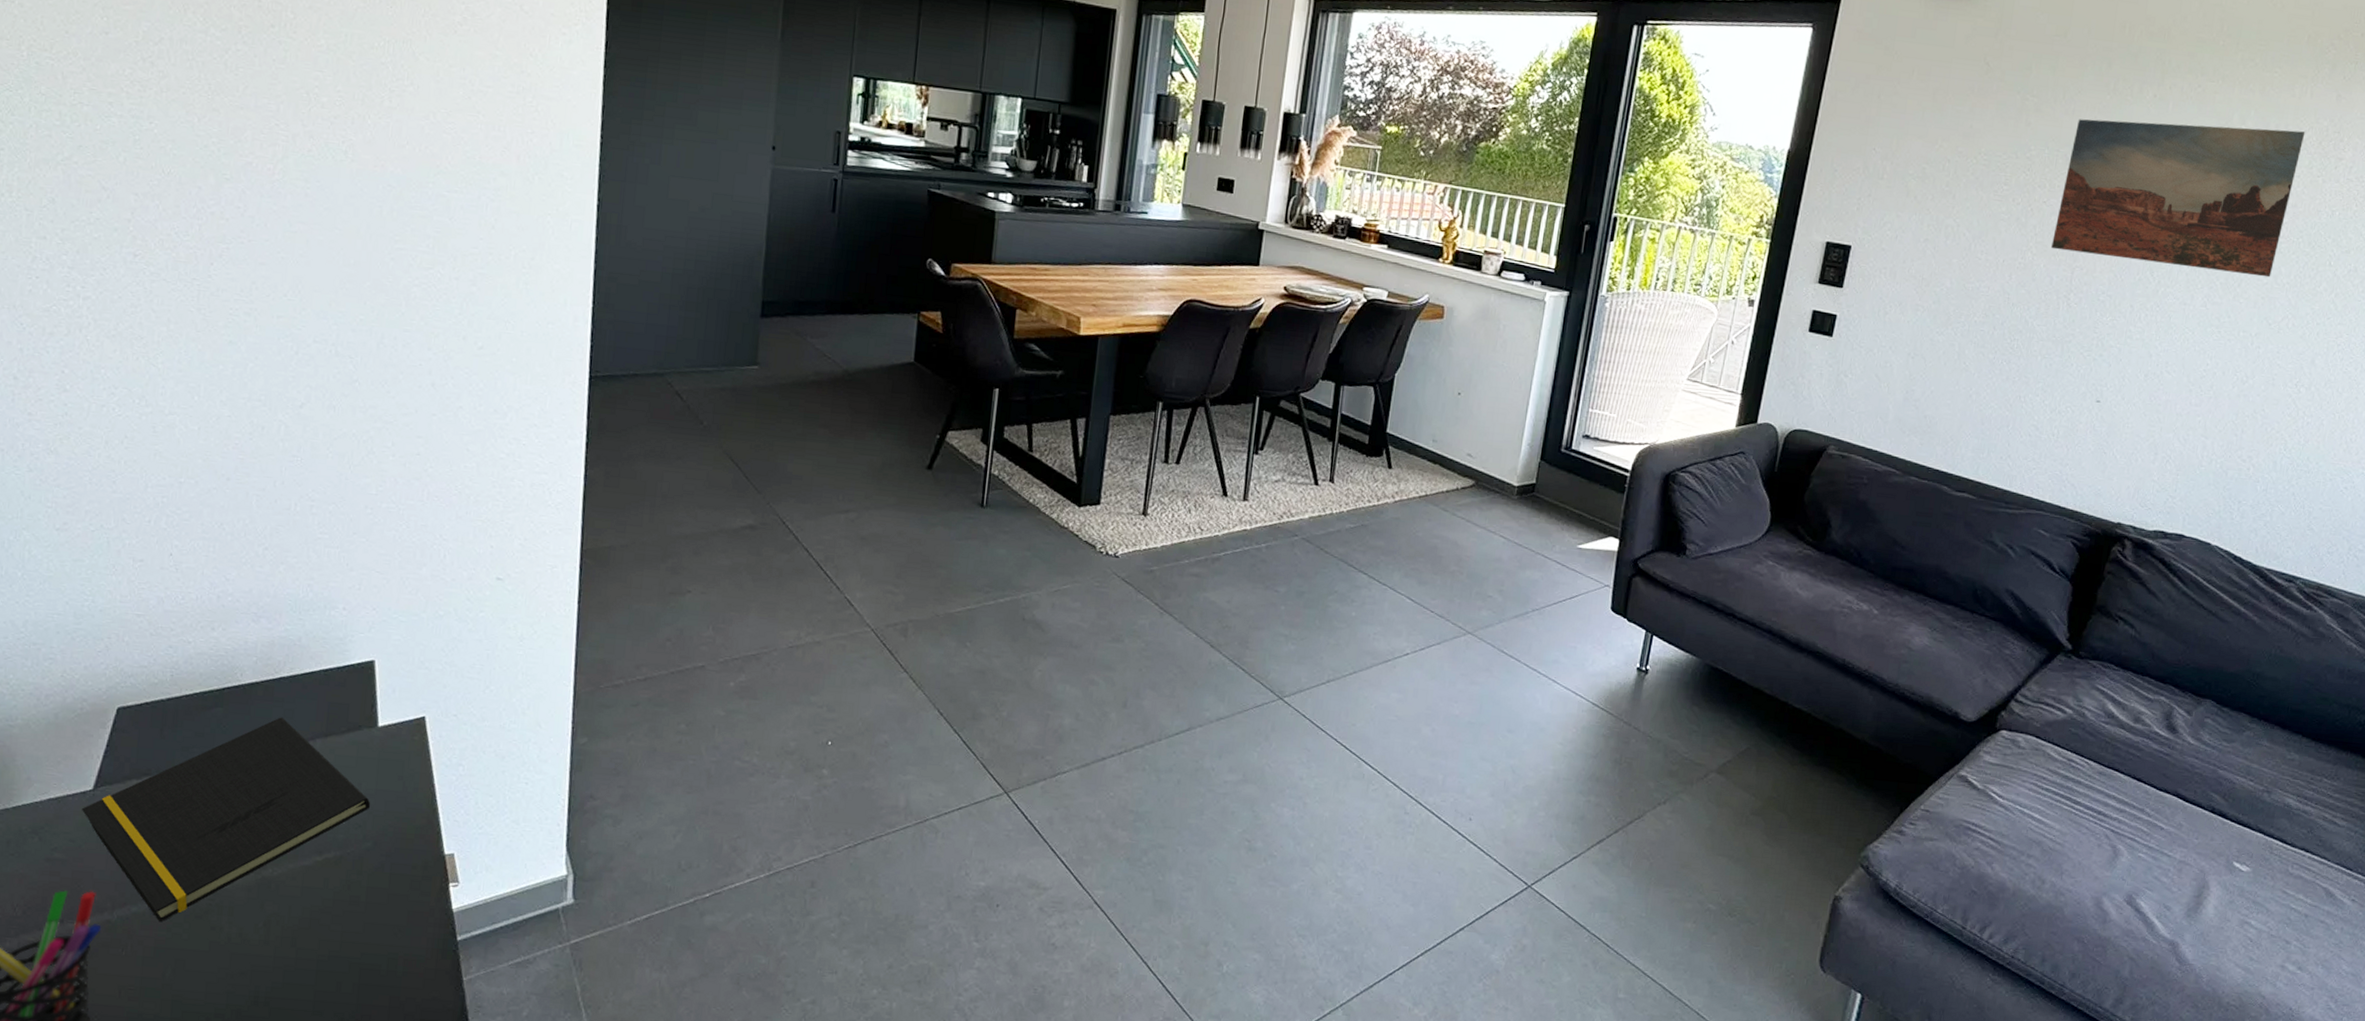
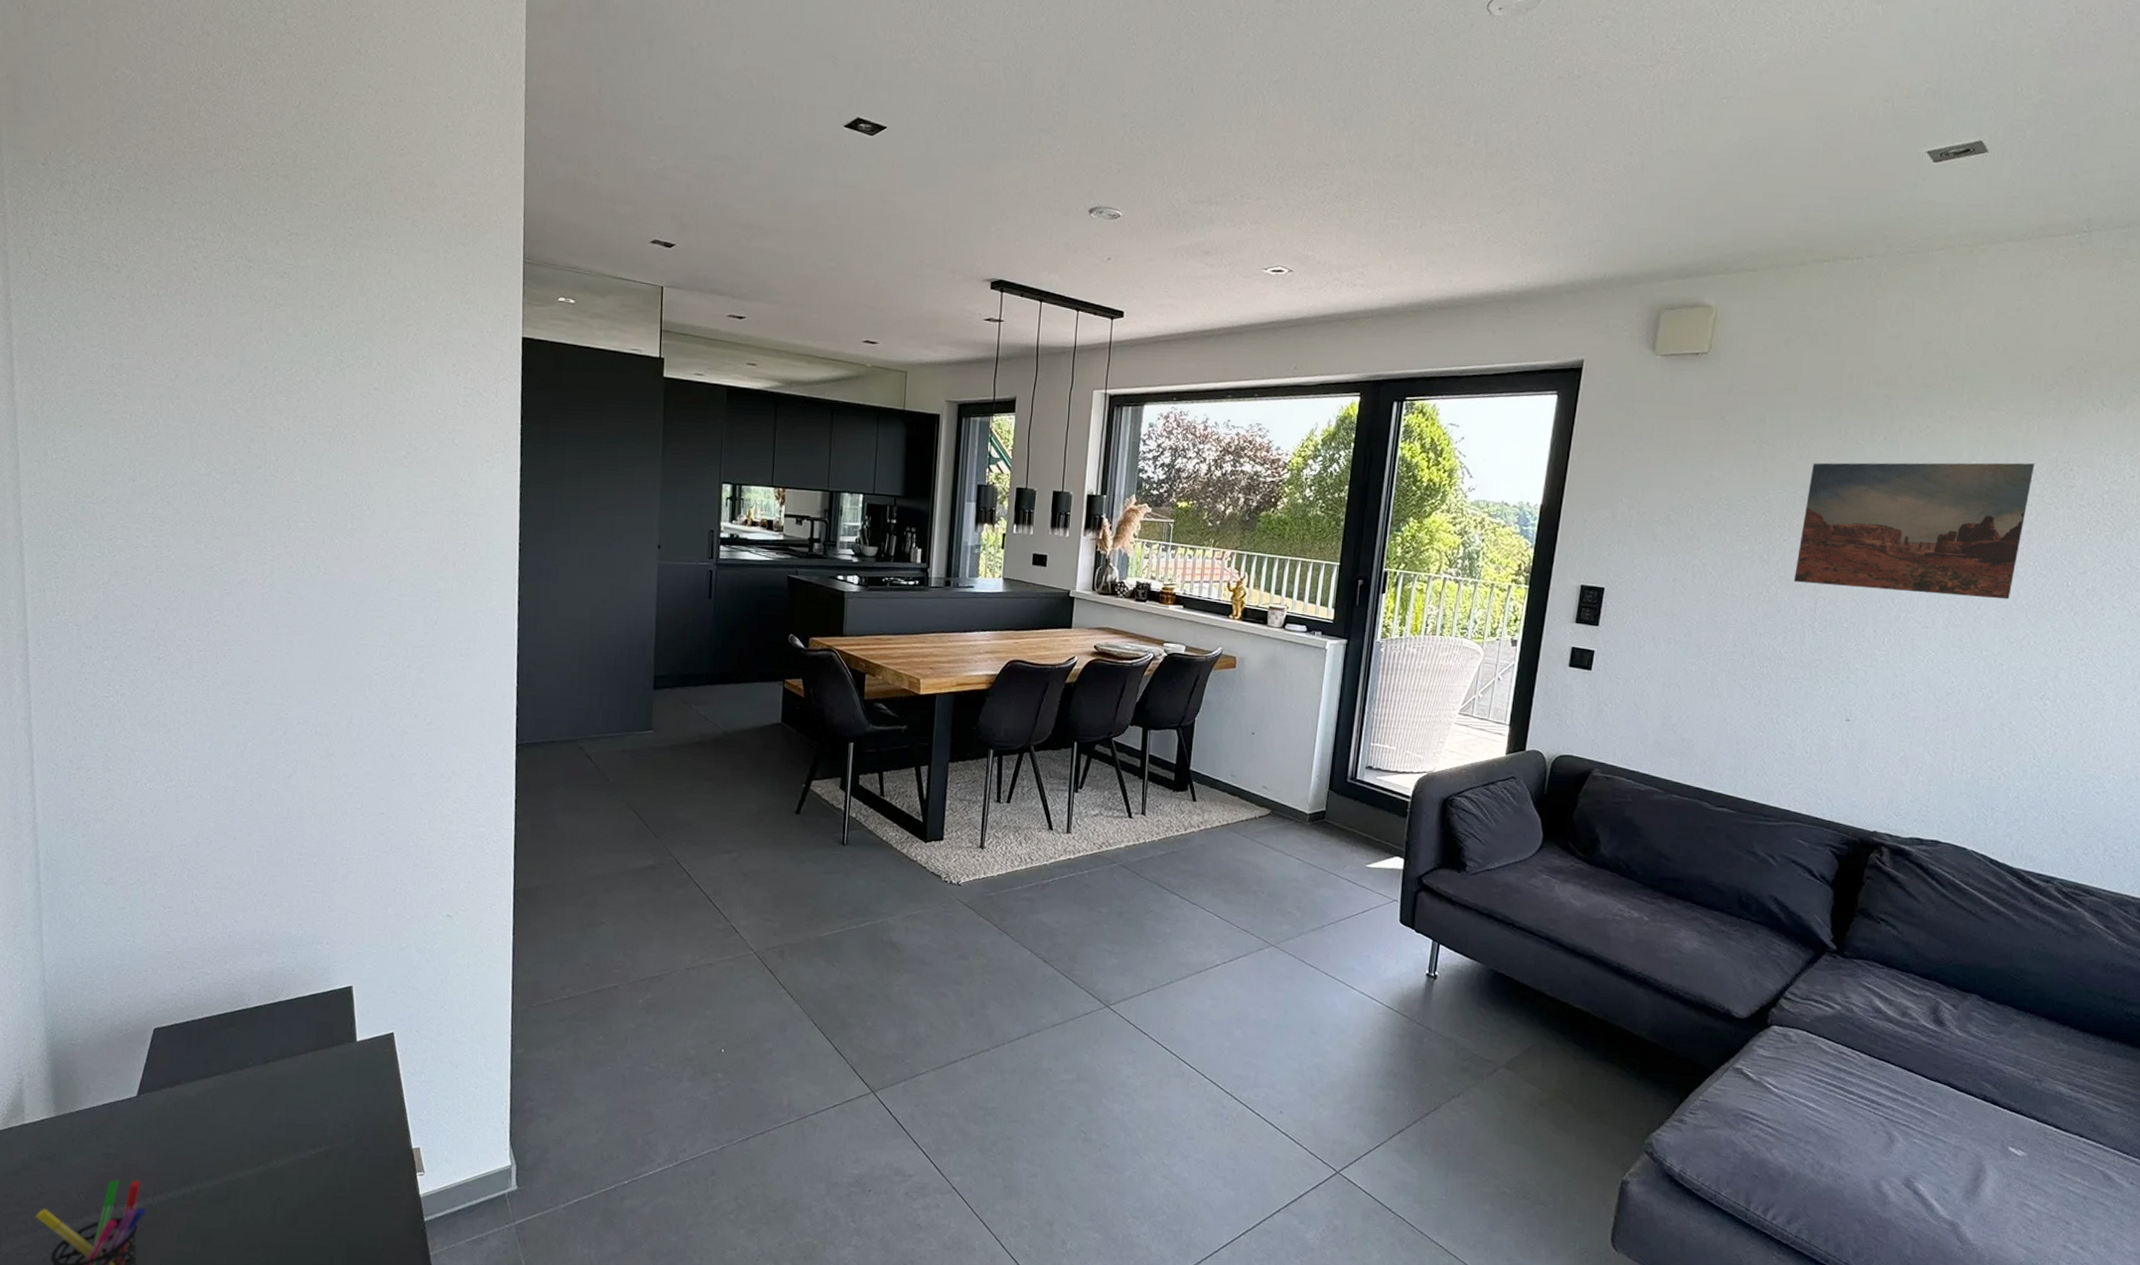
notepad: present [82,717,371,923] -> none [129,1034,353,1206]

